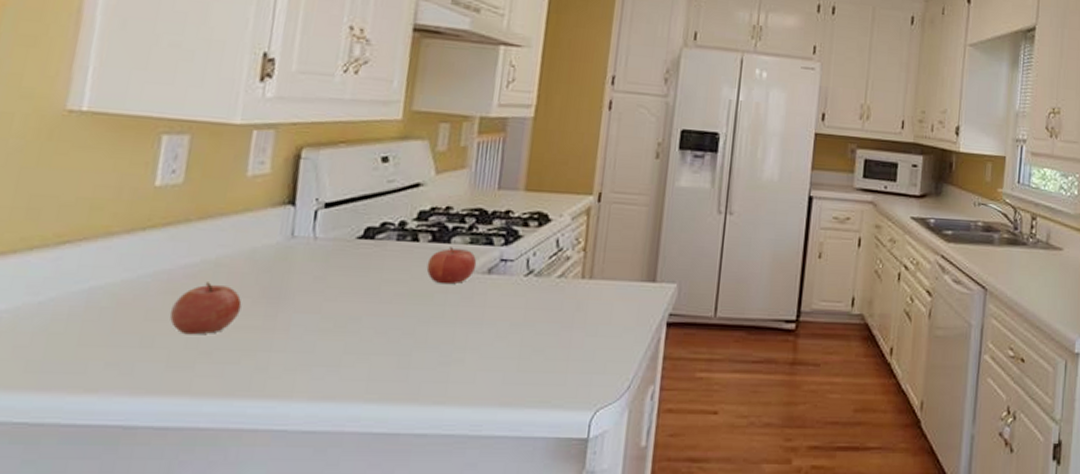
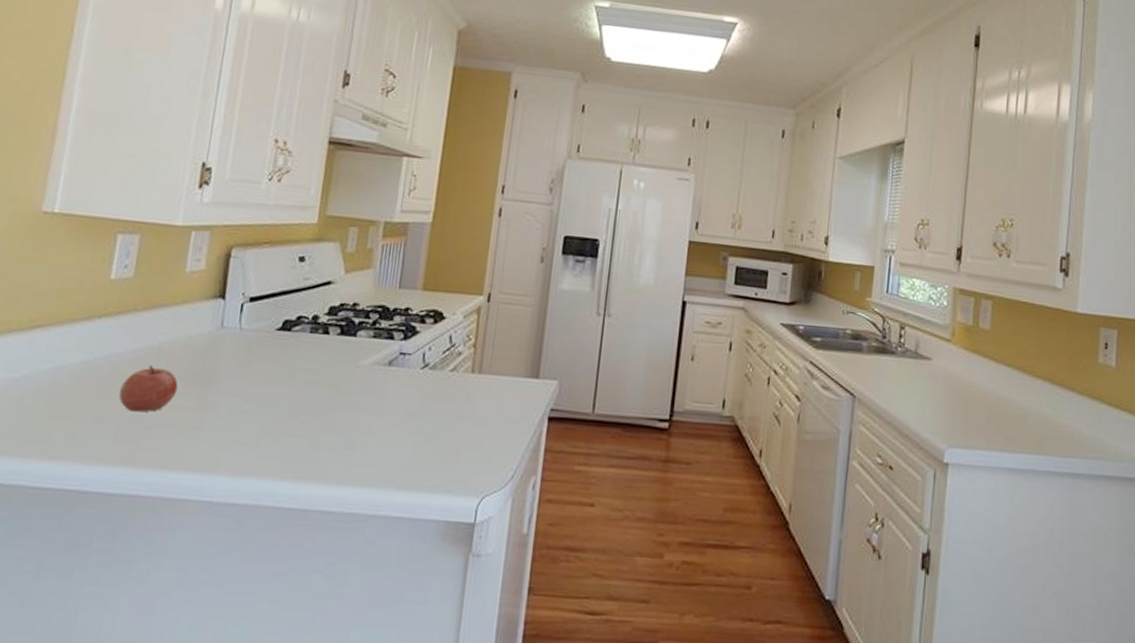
fruit: present [426,247,477,285] -> none [335,340,379,375]

